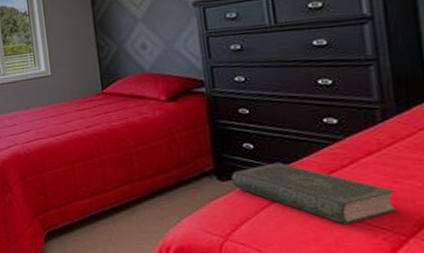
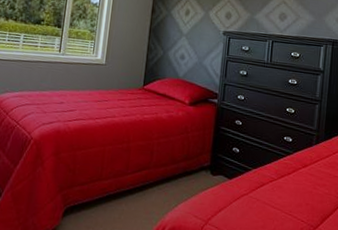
book: present [230,162,398,225] -> none [219,165,314,217]

